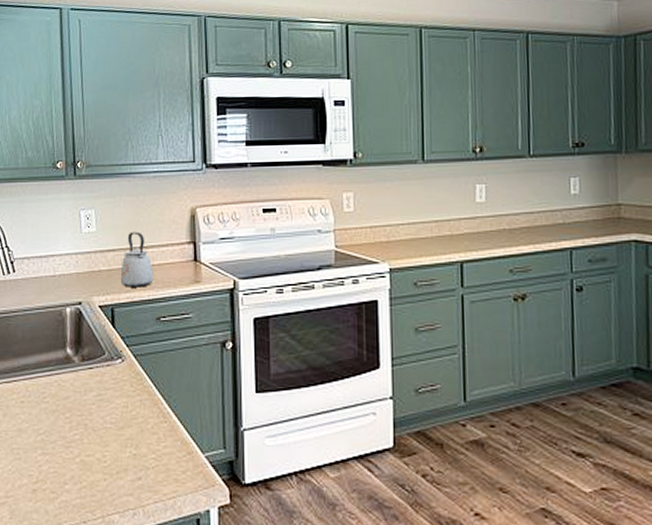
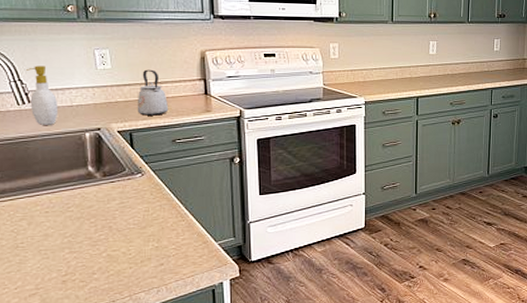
soap bottle: none [13,230,42,299] -> present [25,66,59,126]

